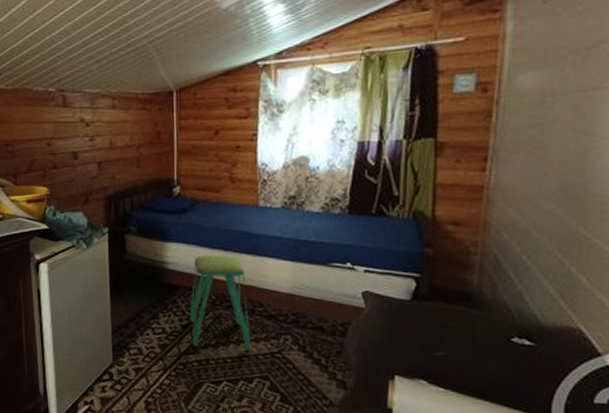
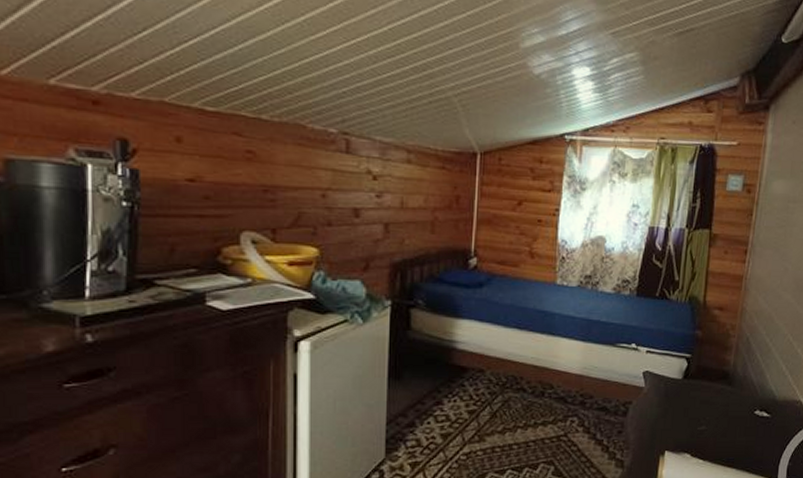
stool: present [189,255,251,349] -> none [477,334,539,433]

